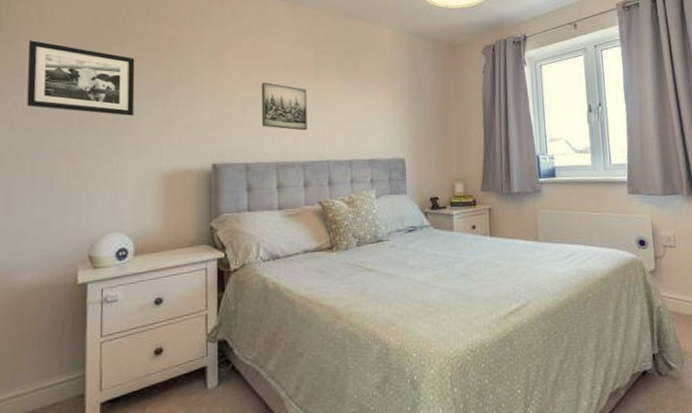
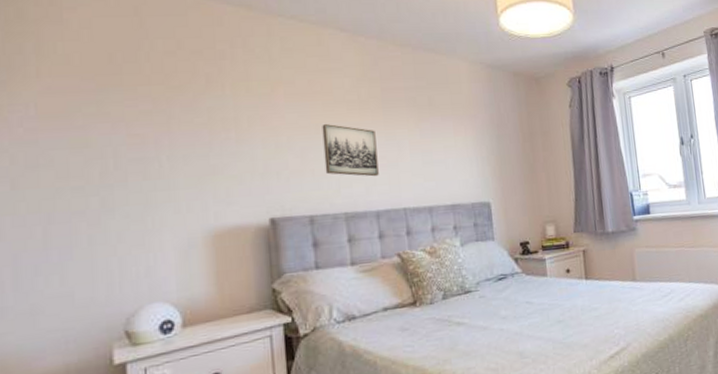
picture frame: present [27,40,135,116] -> none [25,82,169,168]

